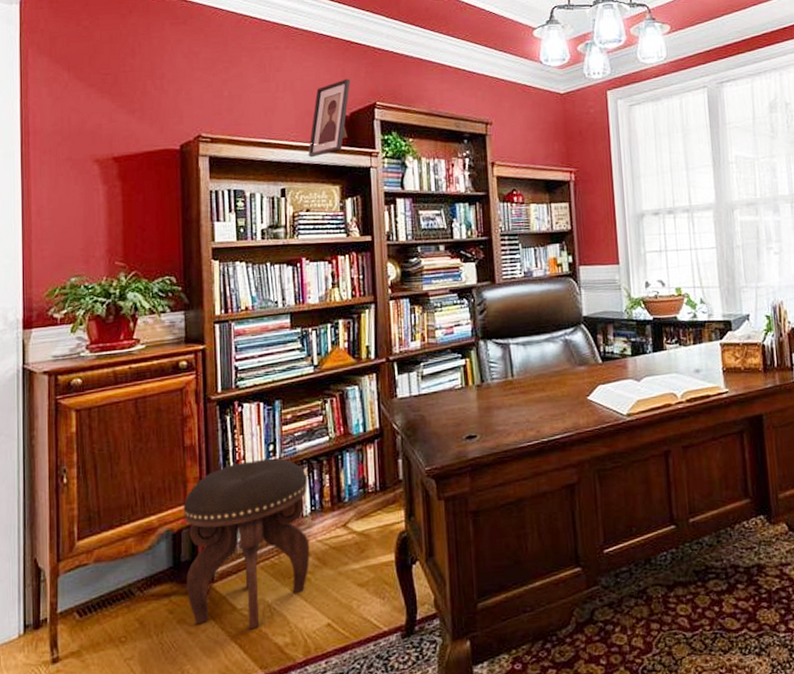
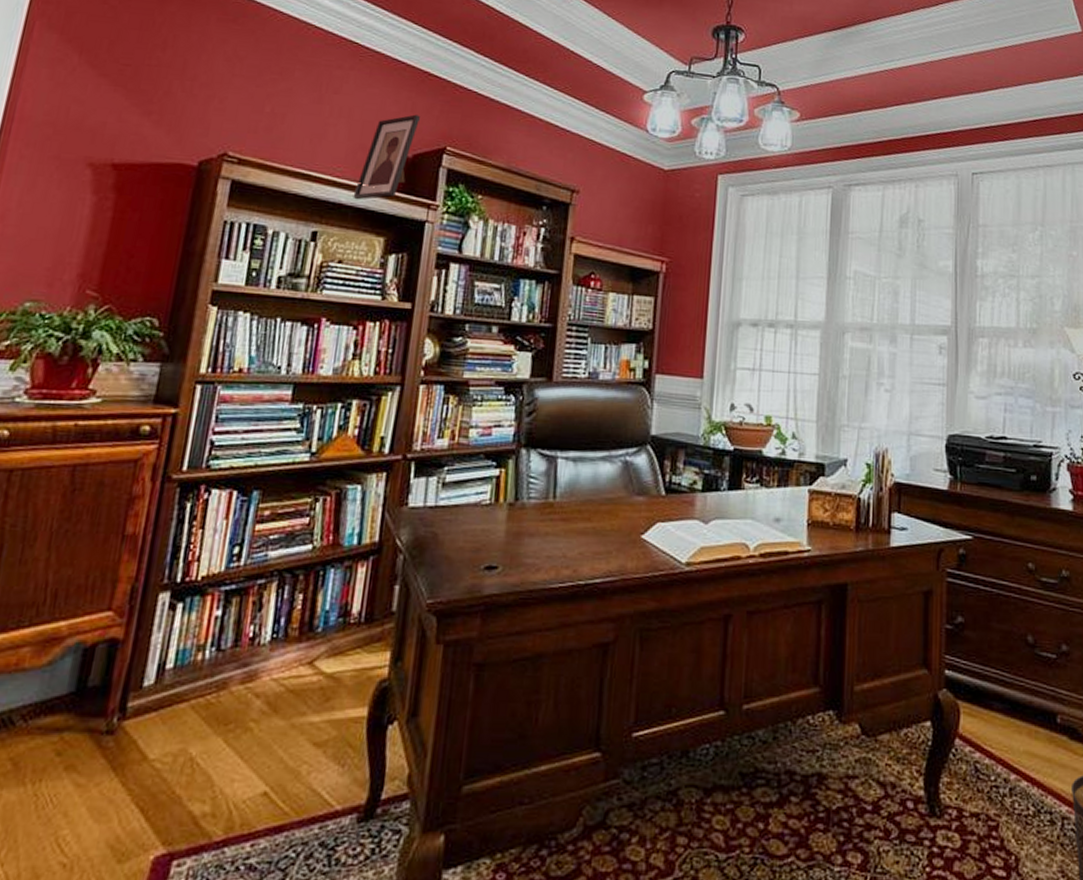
footstool: present [183,458,310,630] -> none [85,563,276,789]

